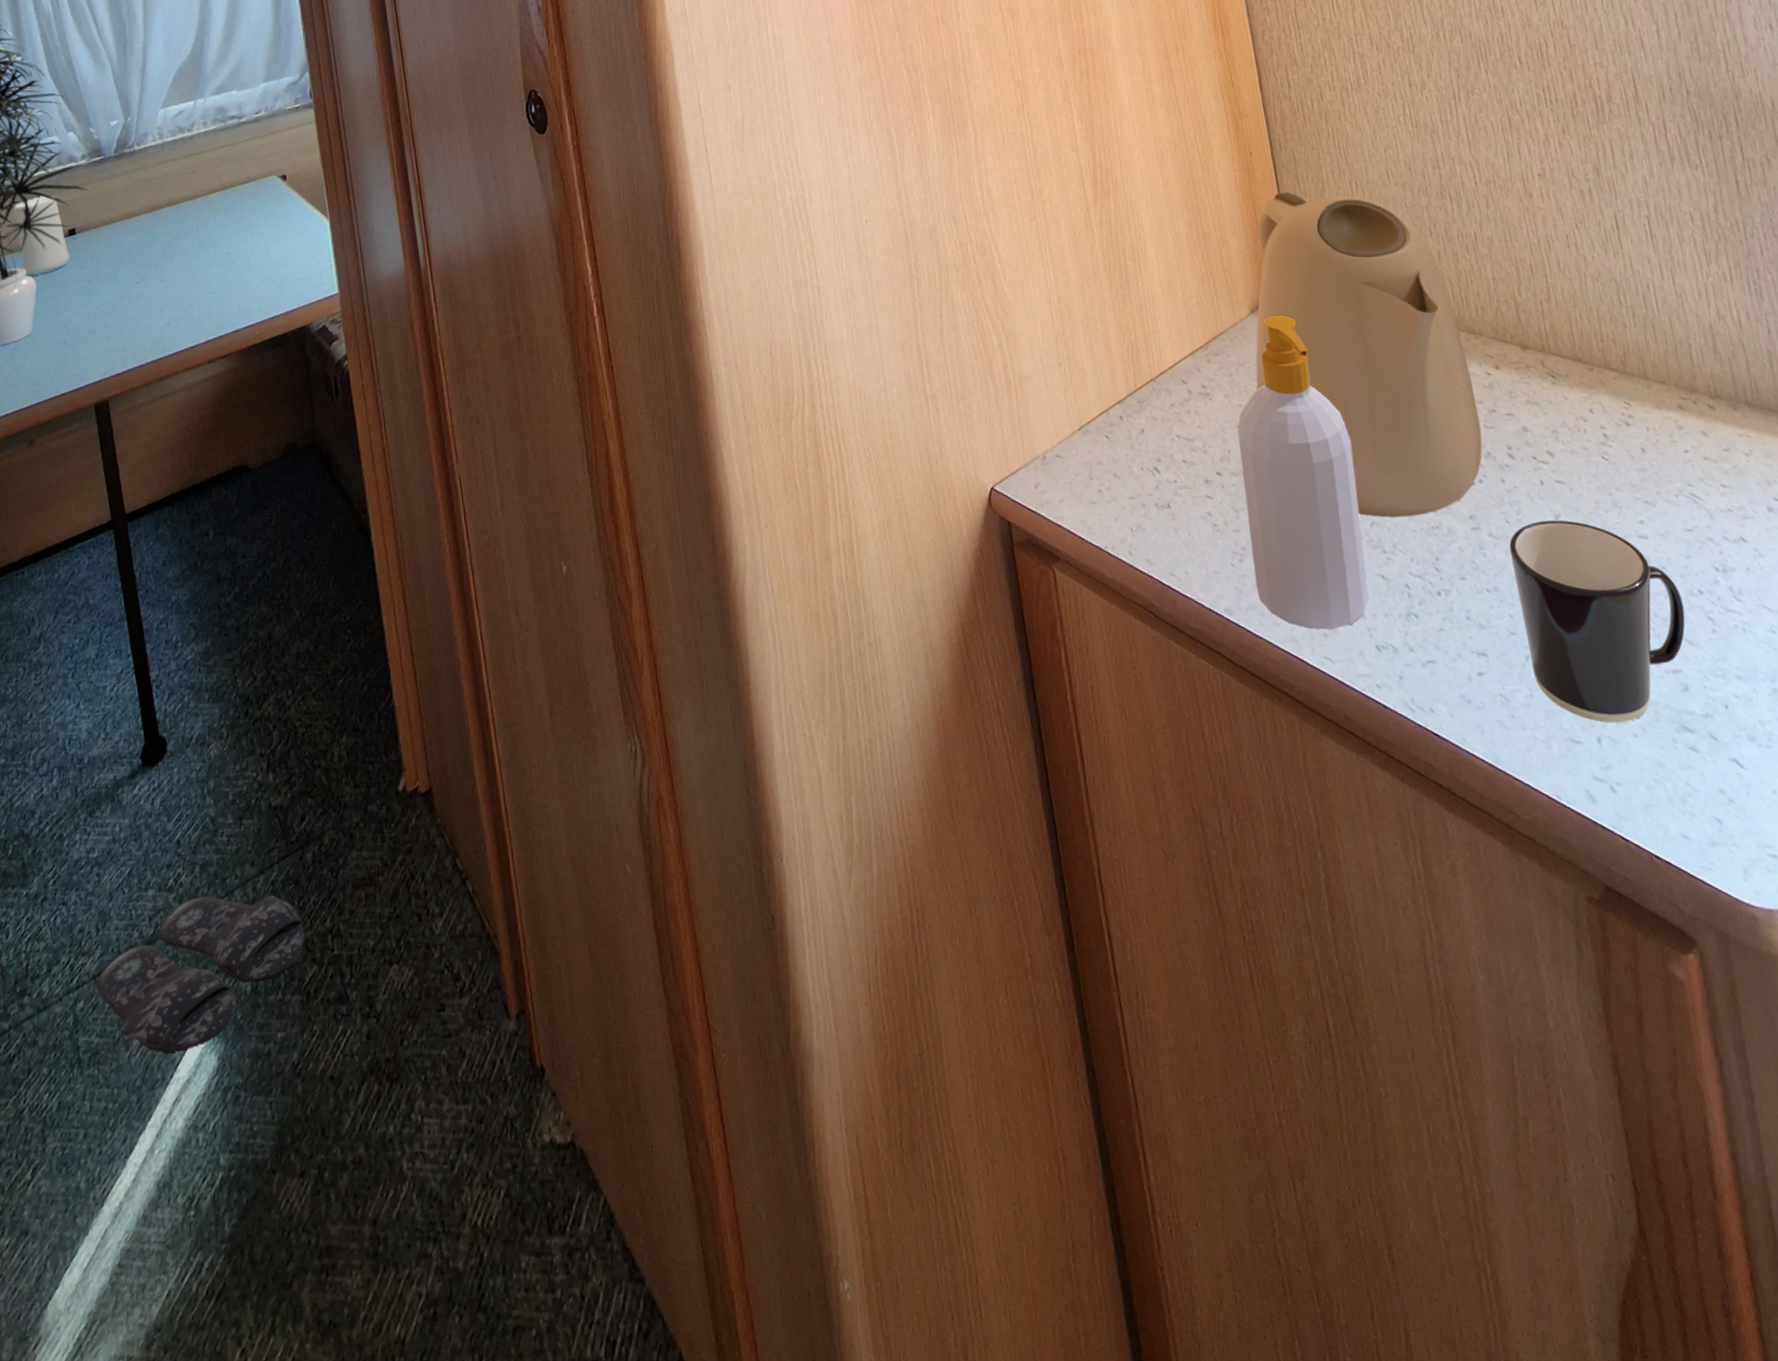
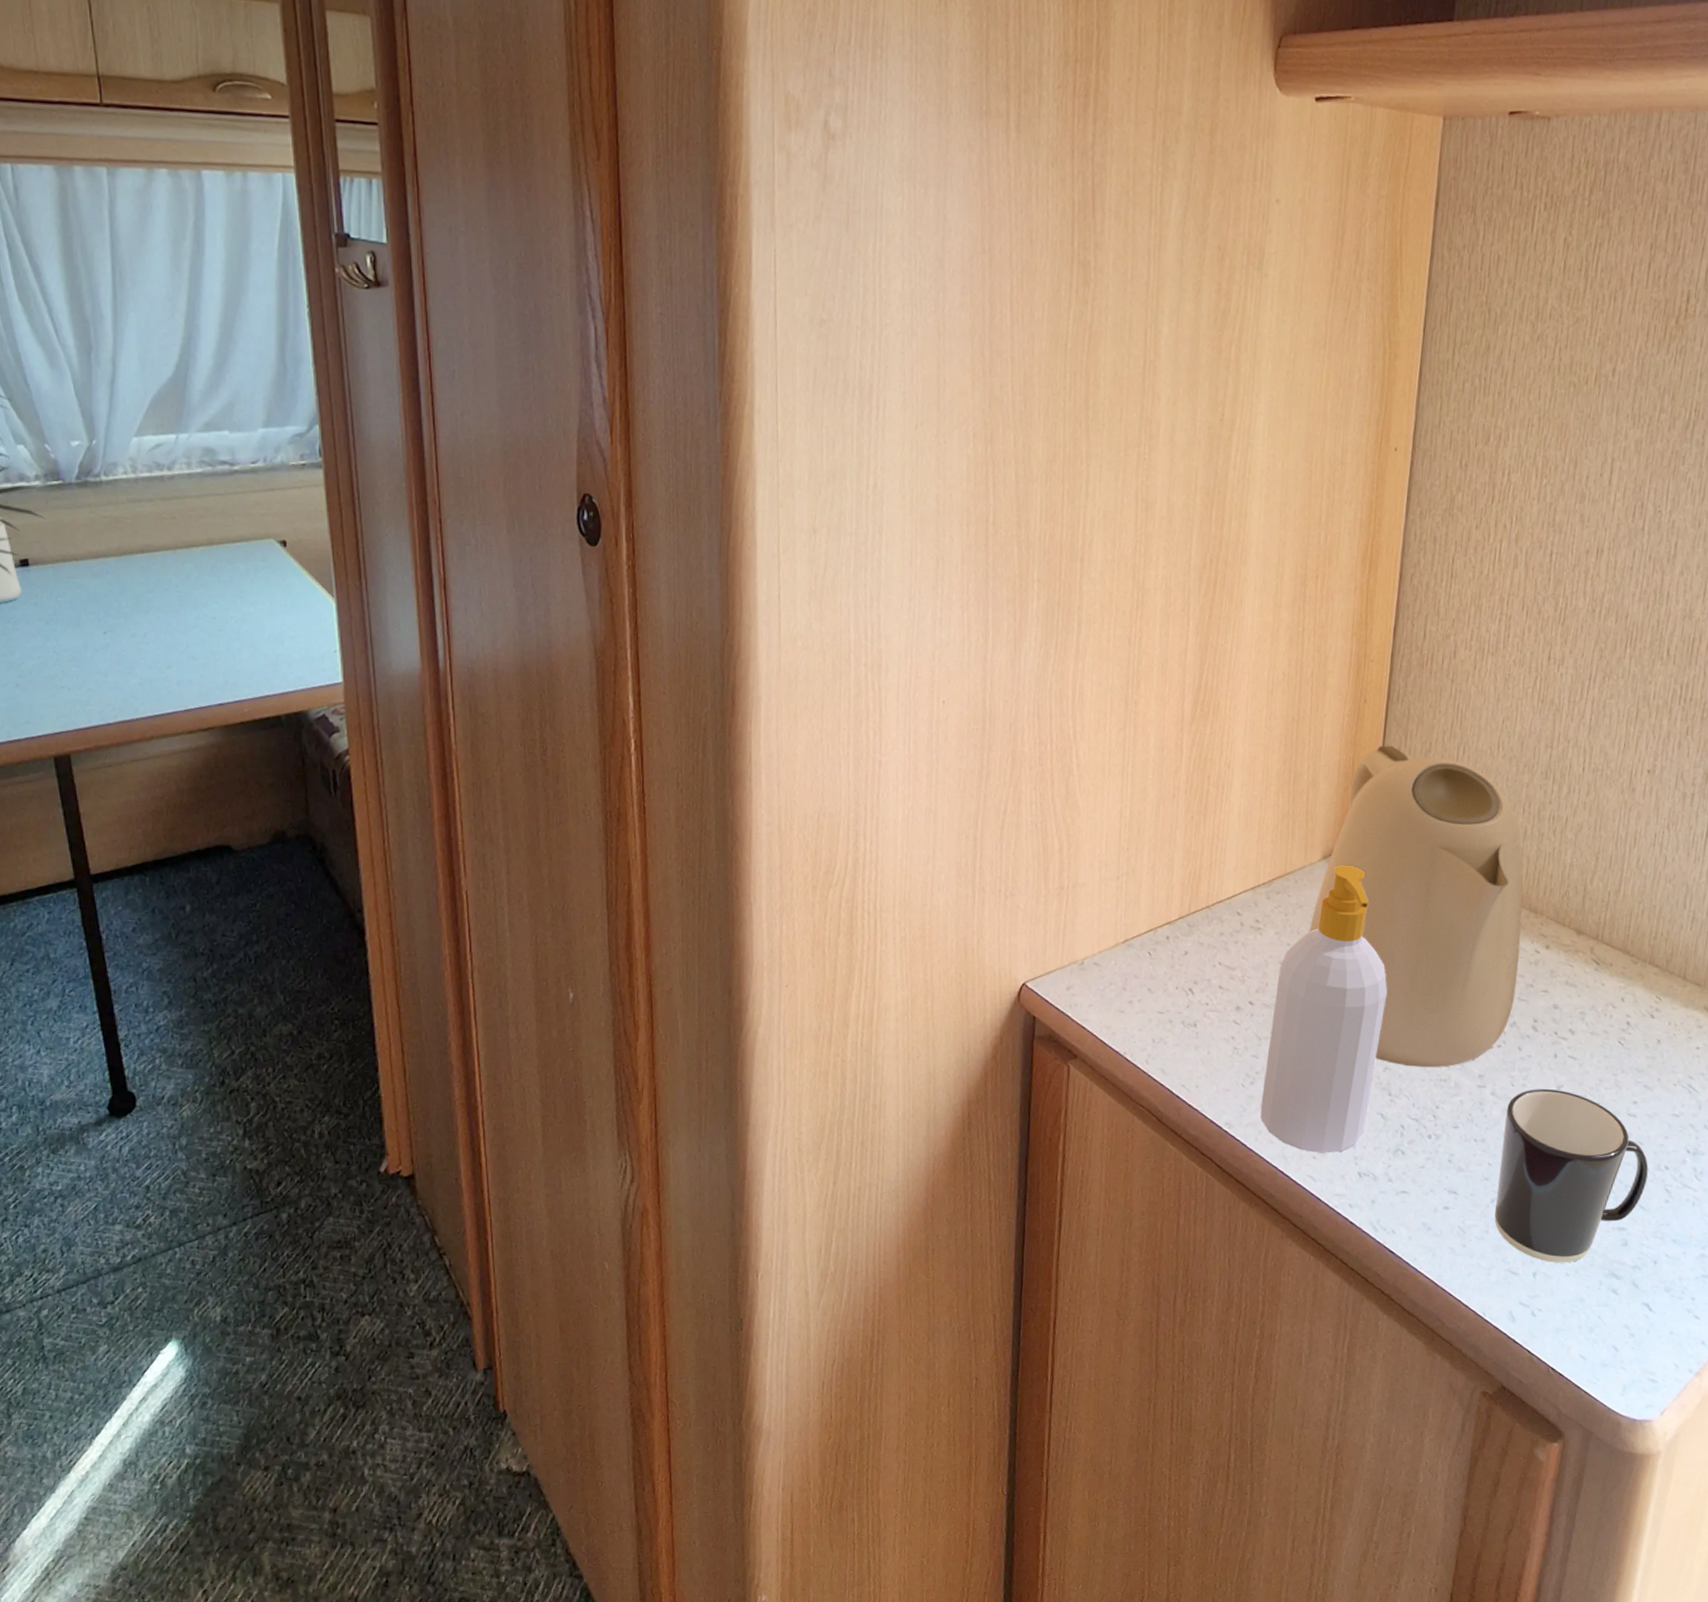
slippers: present [97,894,304,1053] -> none [62,1237,276,1361]

